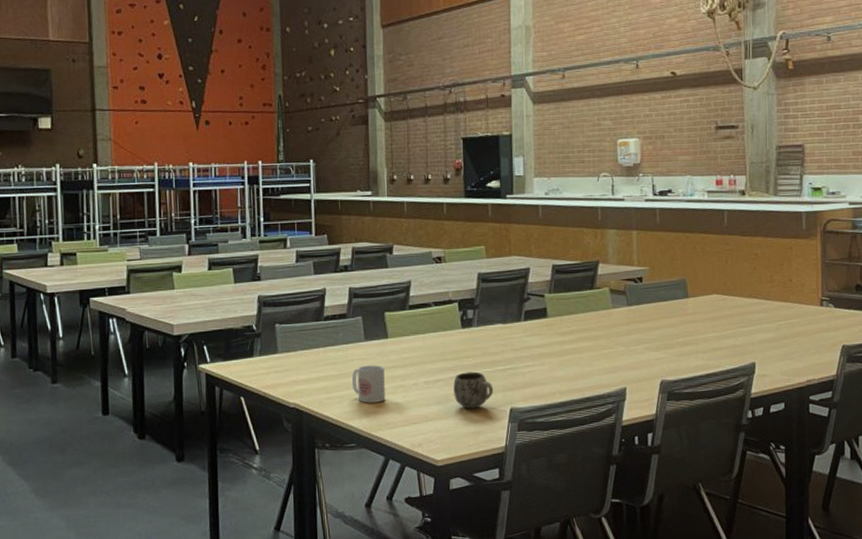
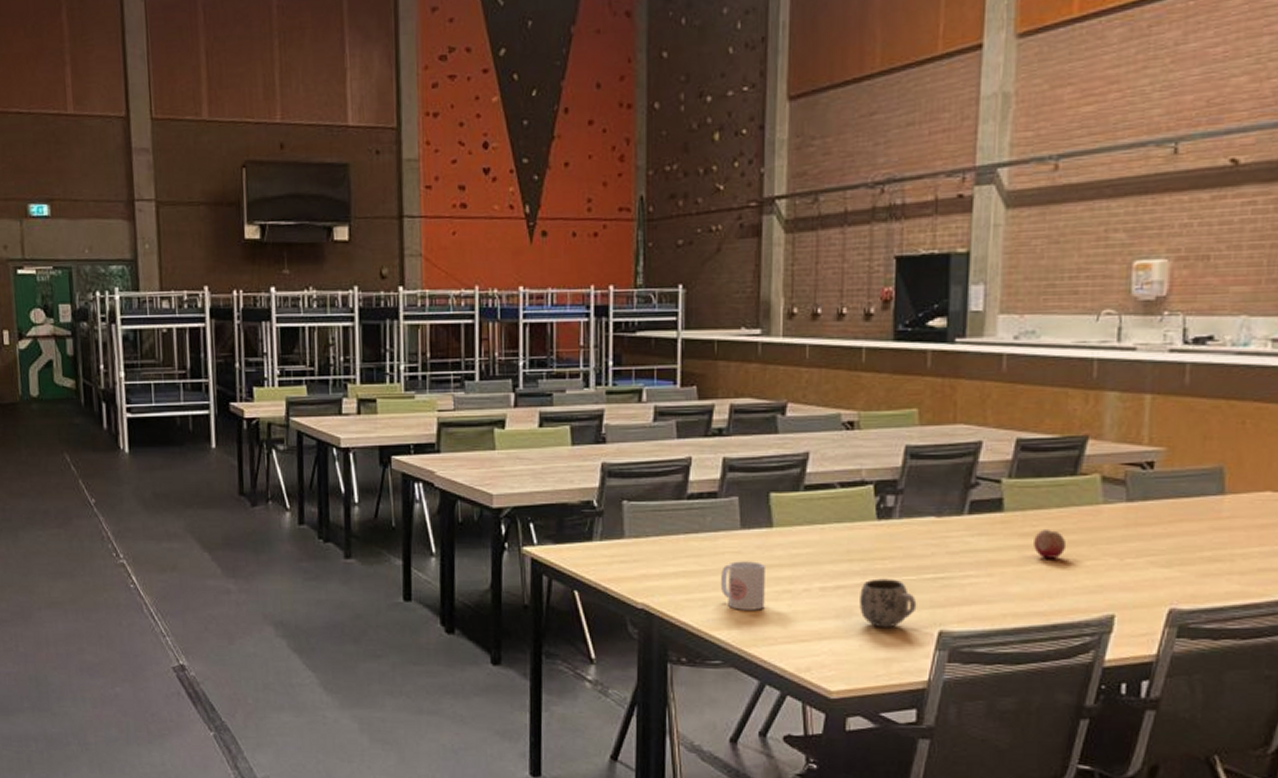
fruit: none [569,328,591,350] -> present [1034,528,1067,559]

